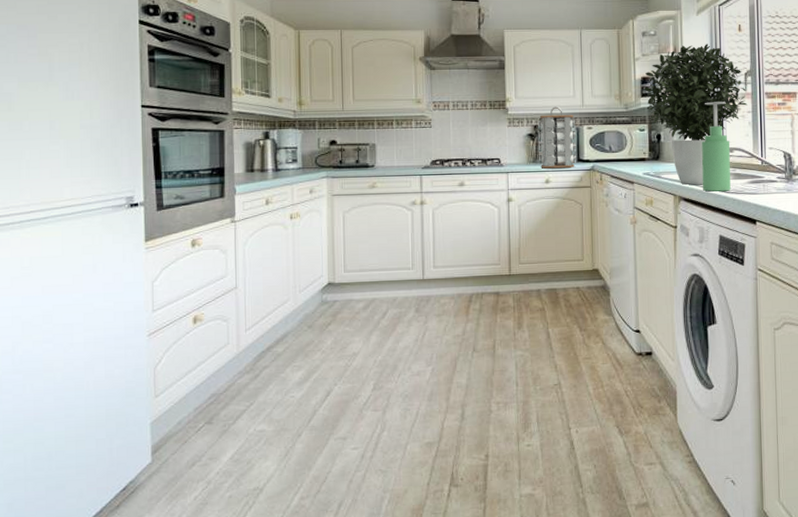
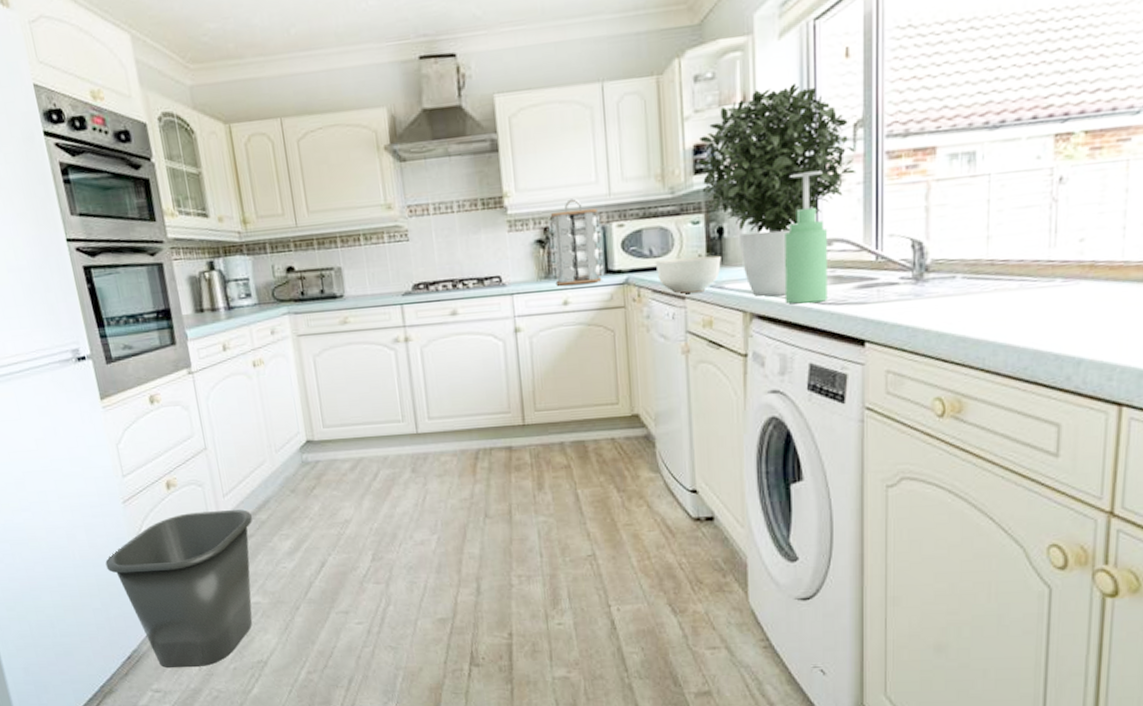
waste bin: none [119,343,269,498] -> present [105,510,253,667]
bowl: none [613,154,659,180] -> present [655,255,721,294]

